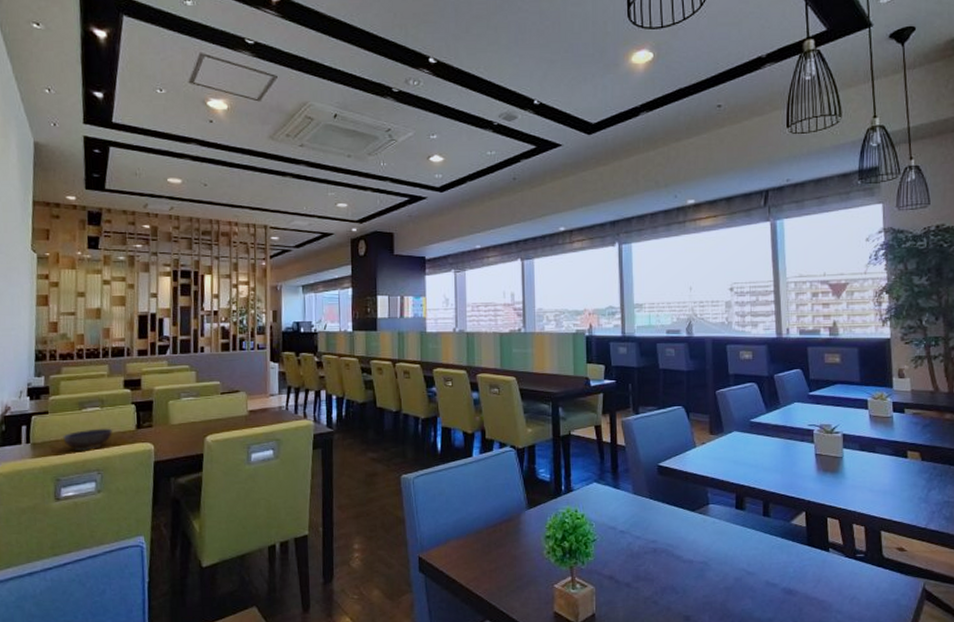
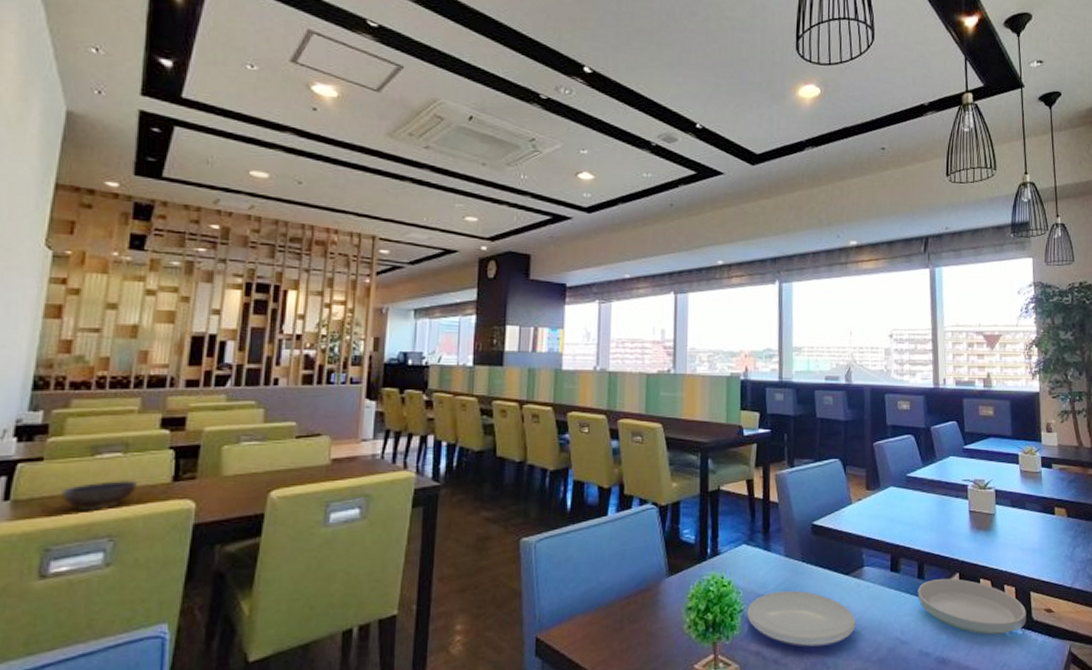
plate: none [600,524,703,575] -> present [747,590,856,648]
saucer: none [763,517,877,571] -> present [918,578,1027,635]

